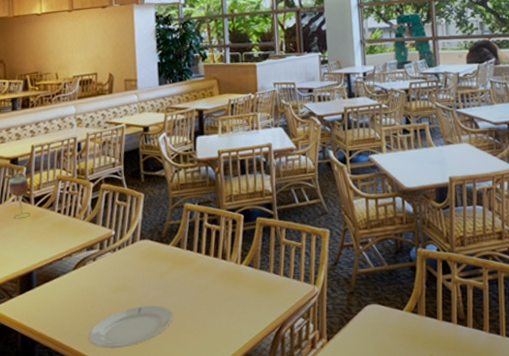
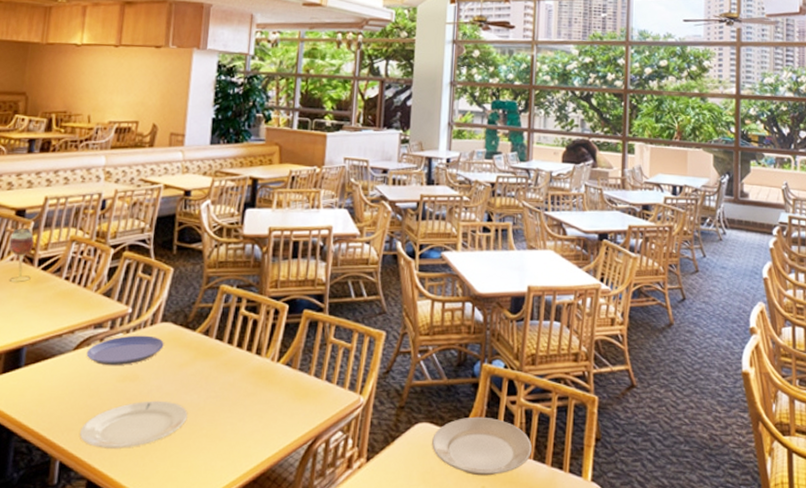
plate: none [84,252,145,281] -> present [86,335,164,366]
plate: none [381,295,471,346] -> present [432,416,533,476]

